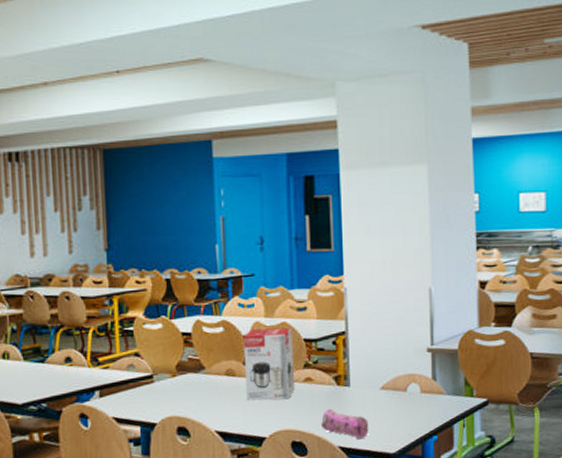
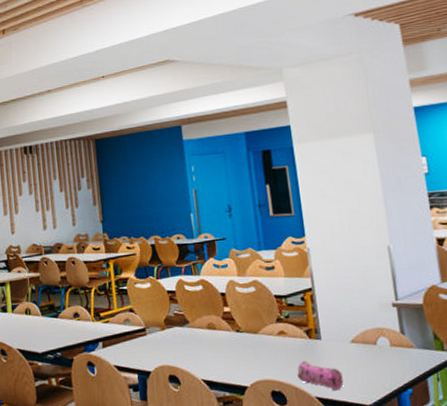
lunch box: present [243,327,295,401] -> none [220,285,271,353]

